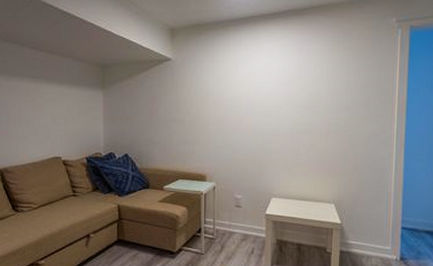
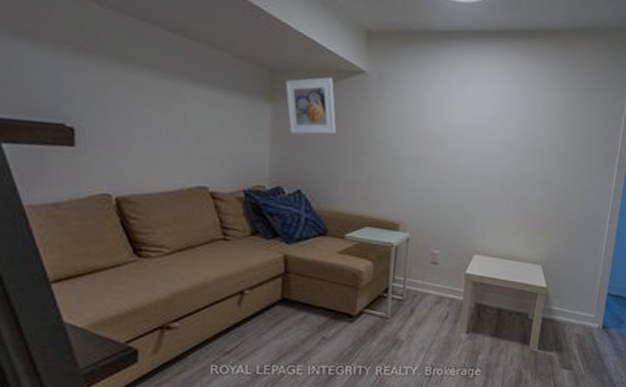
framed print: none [112,67,151,113] -> present [285,77,336,135]

